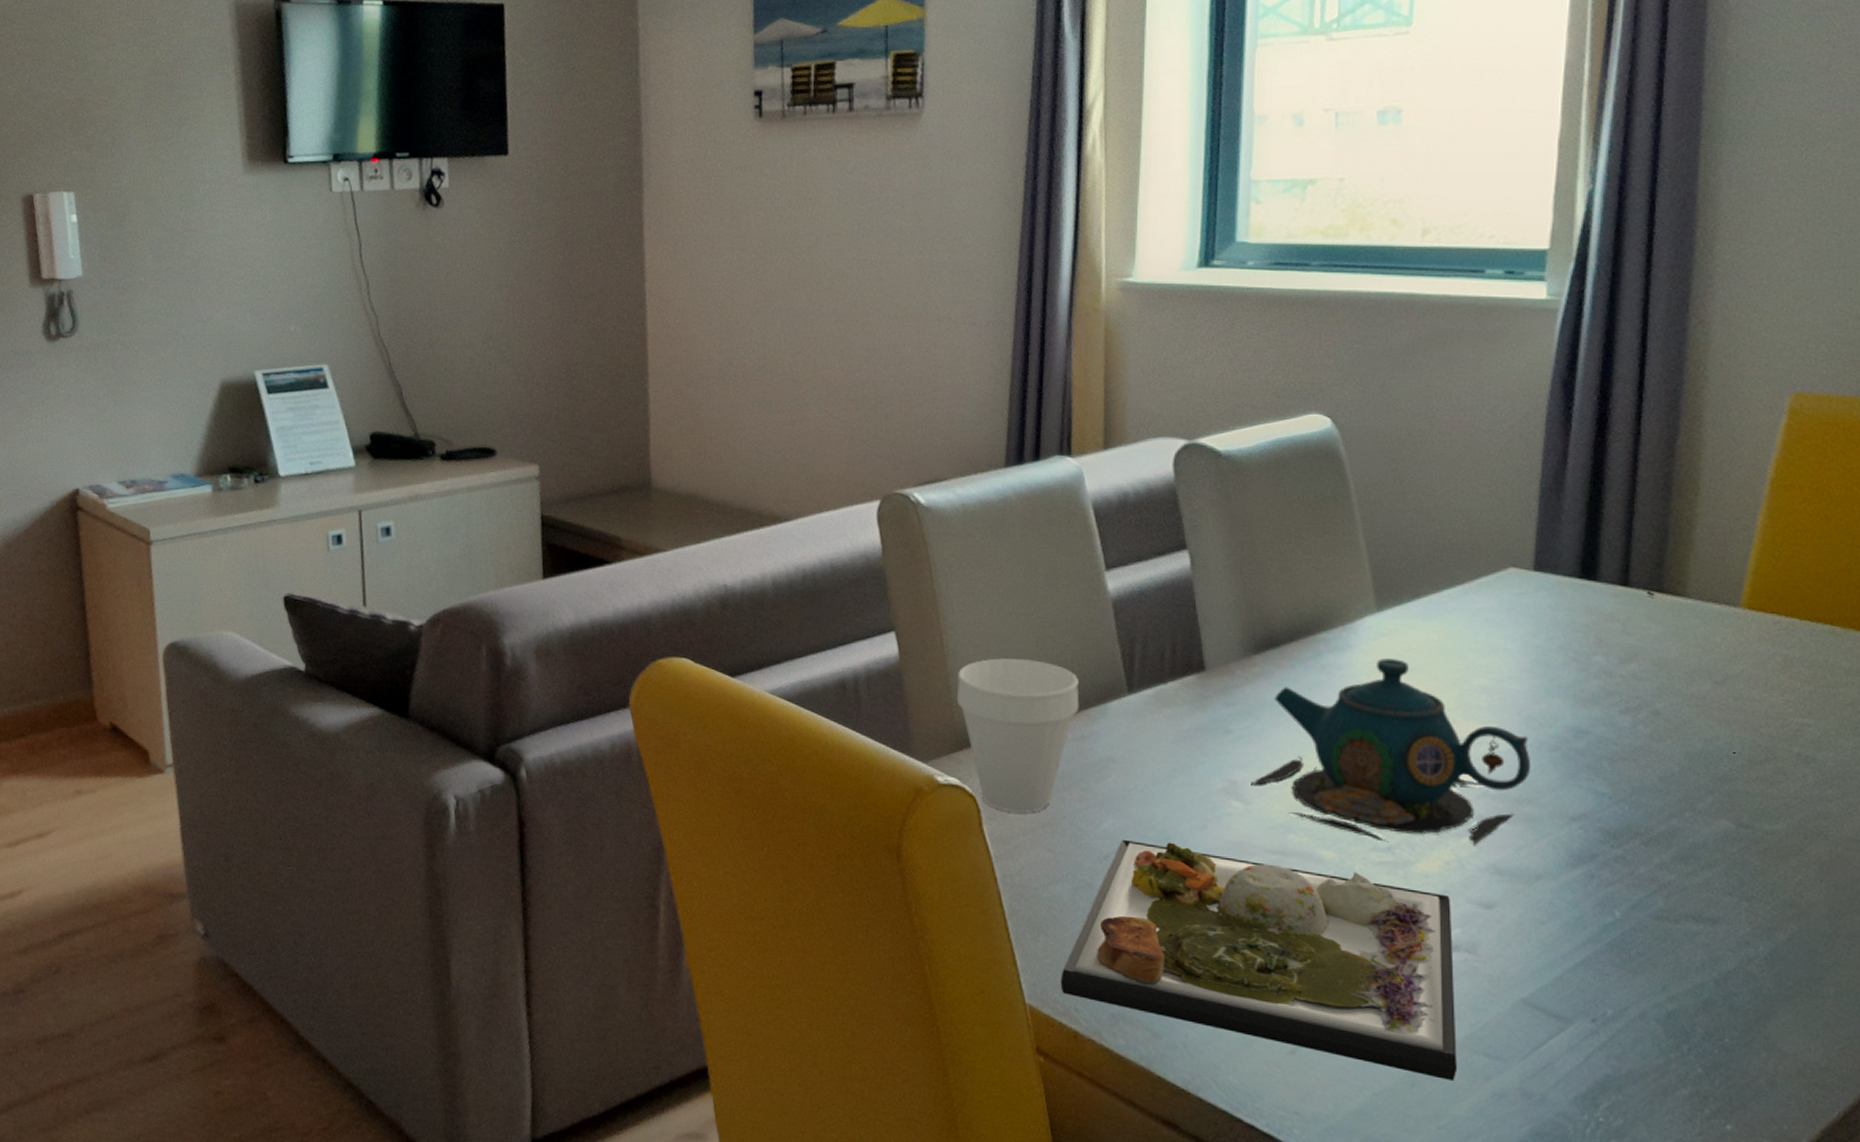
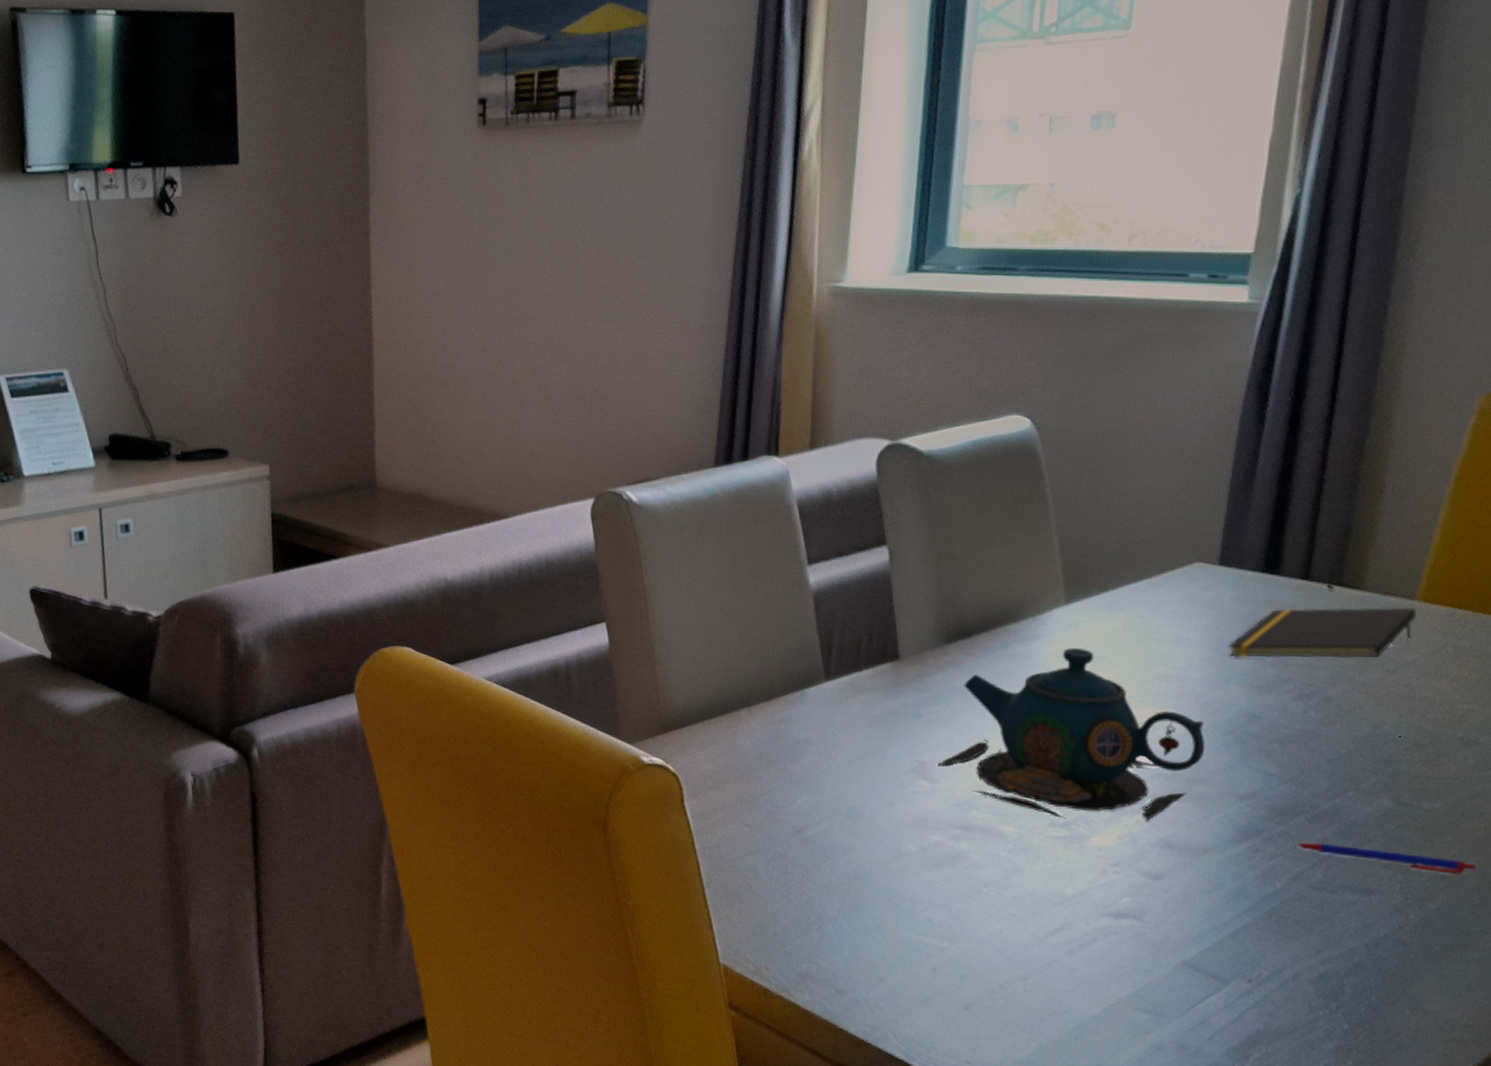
cup: present [956,658,1080,813] -> none [662,647,779,791]
dinner plate: present [1060,839,1457,1082] -> none [753,815,1122,1035]
notepad: none [1549,615,1742,669] -> present [1229,607,1417,659]
pen: none [1632,868,1826,903] -> present [1295,843,1477,875]

